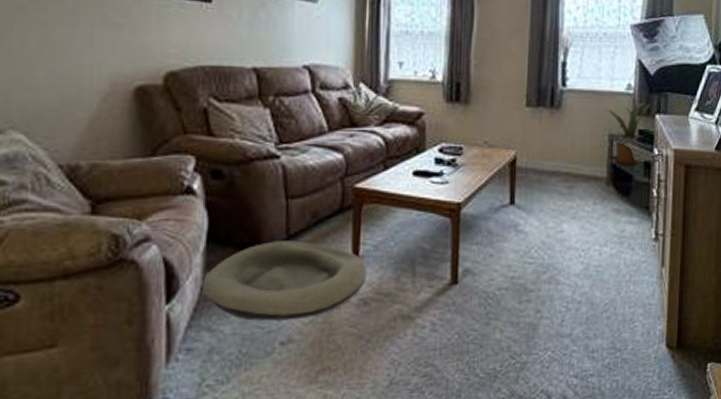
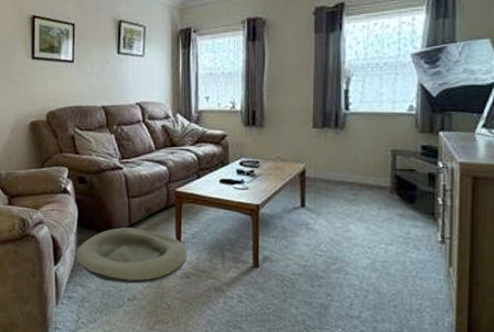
house plant: present [606,102,650,167] -> none [388,121,433,178]

